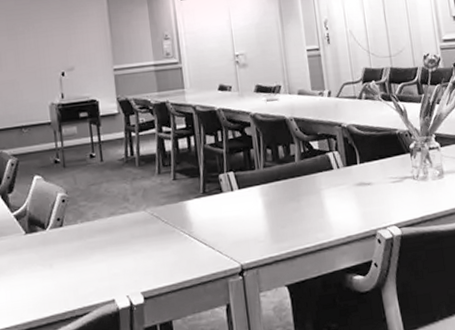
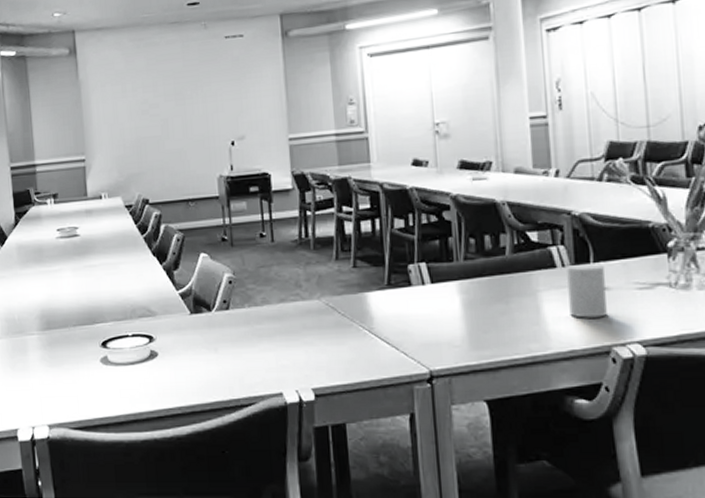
cup: none [340,164,372,209] -> present [565,264,607,318]

